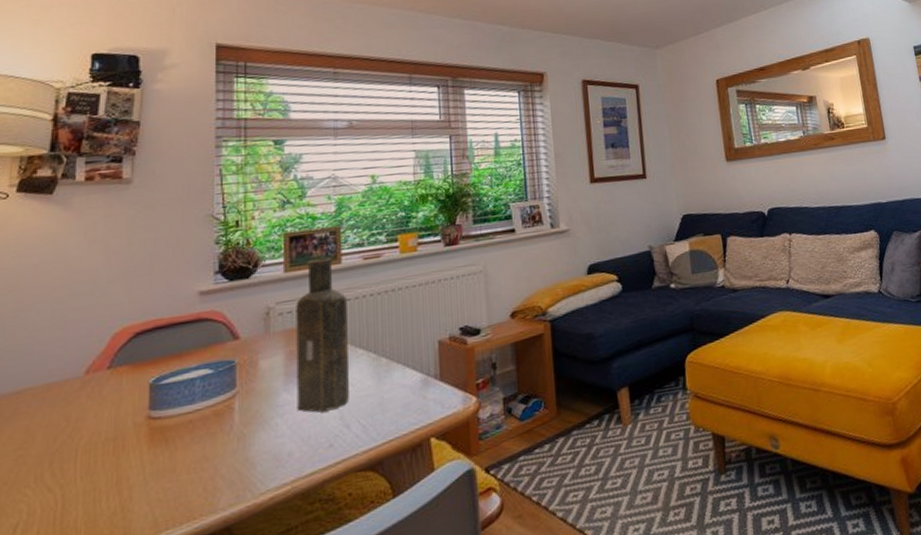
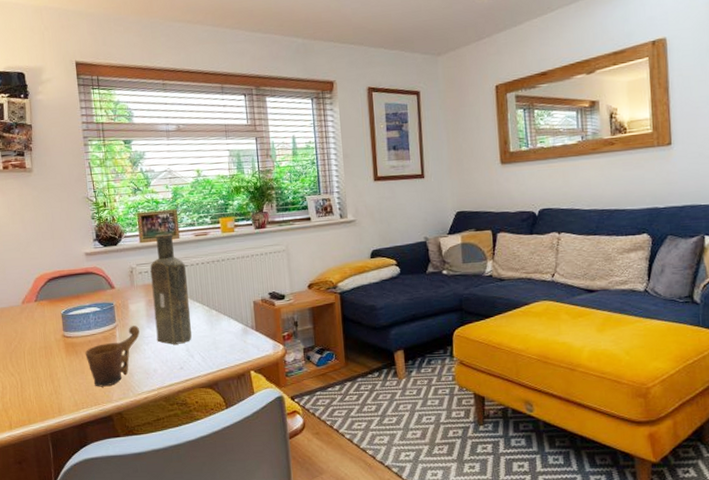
mug: none [181,390,271,491] -> present [85,326,140,387]

